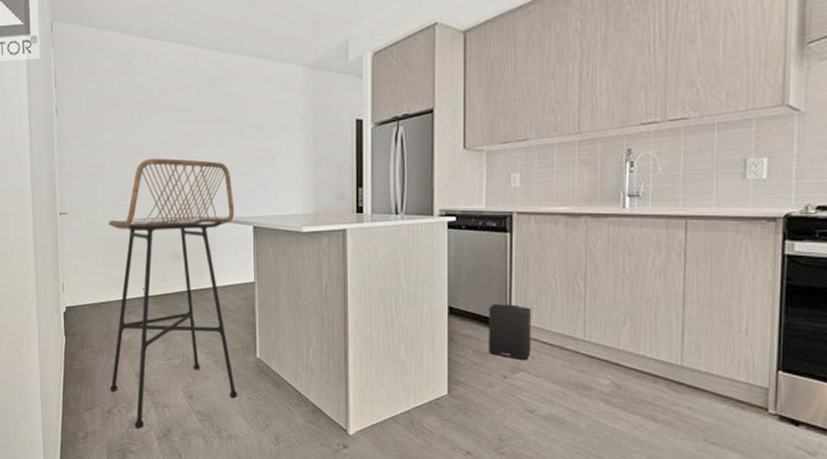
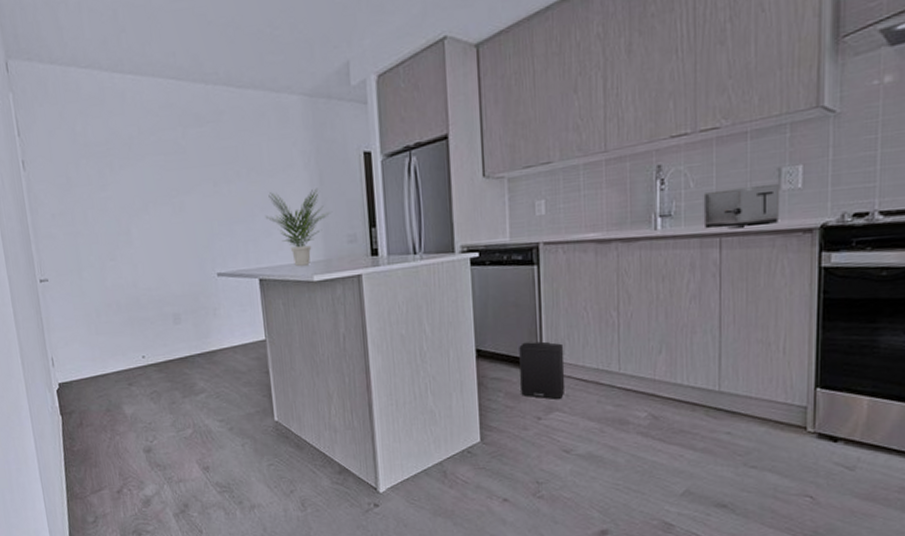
bar stool: present [109,158,237,429] -> none [97,209,257,507]
potted plant: none [264,148,322,217] -> present [266,188,330,266]
toaster: none [670,173,746,212] -> present [703,183,781,229]

